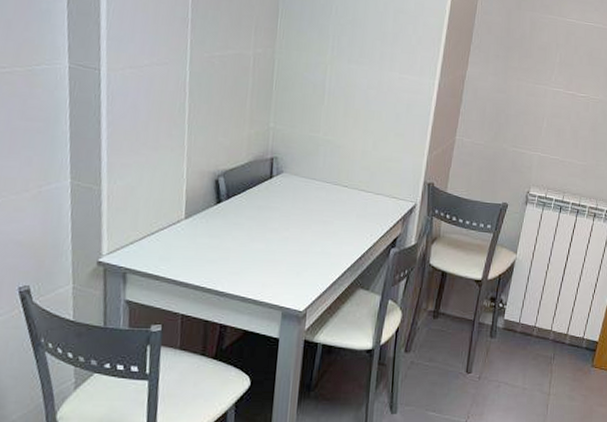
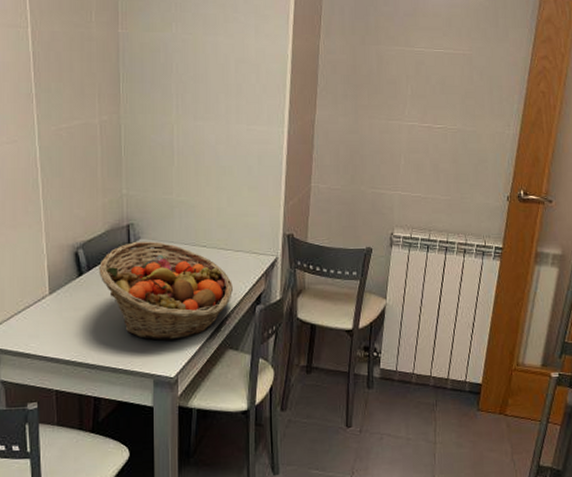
fruit basket: none [238,175,370,275] -> present [99,241,233,341]

